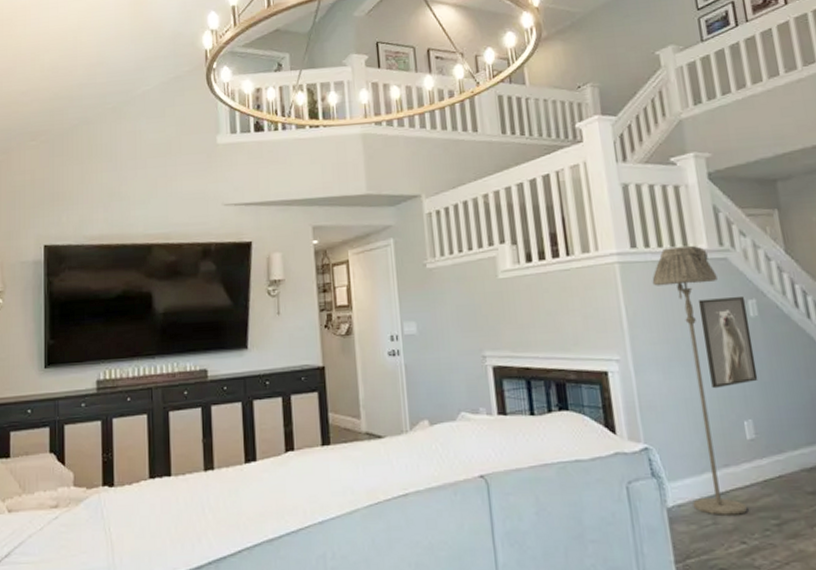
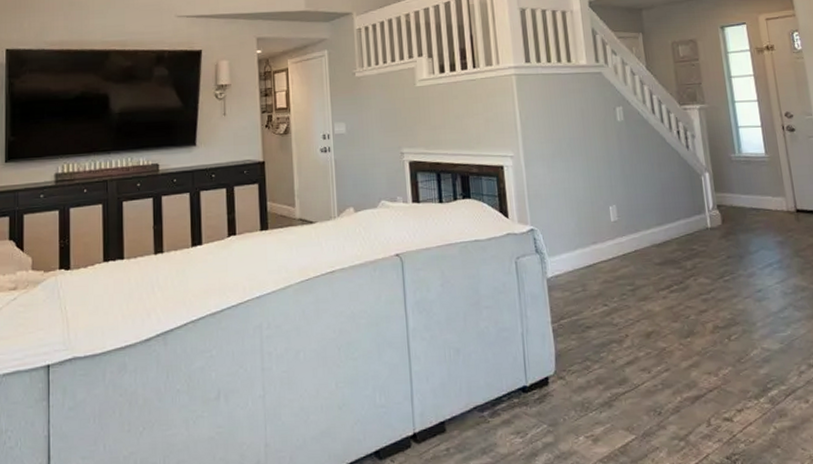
floor lamp: present [652,246,747,516] -> none [541,62,609,284]
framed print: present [698,296,758,389] -> none [577,104,622,180]

